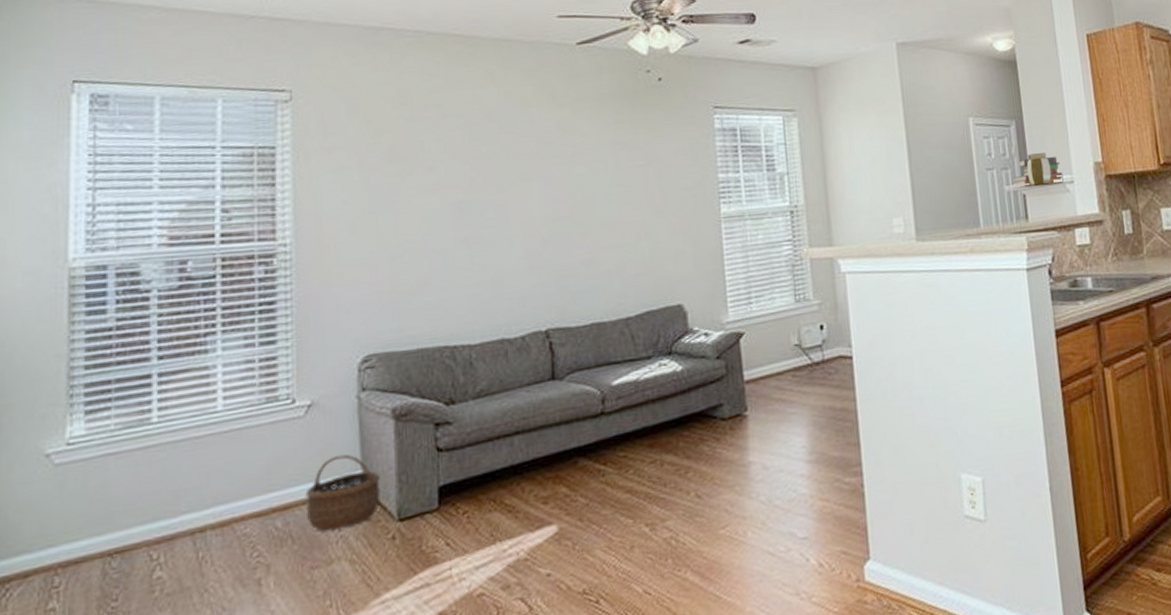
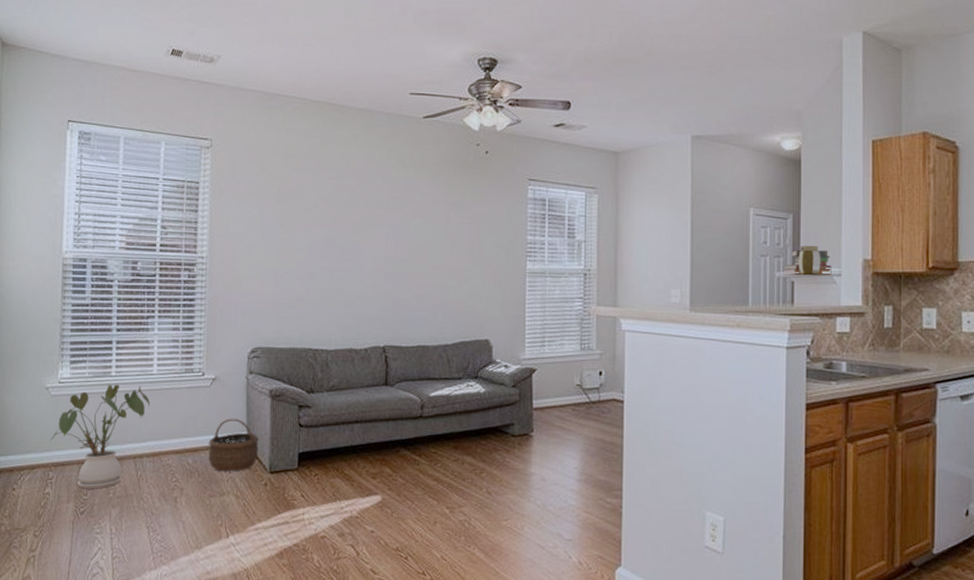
house plant: none [54,430,213,593] -> present [50,384,150,489]

